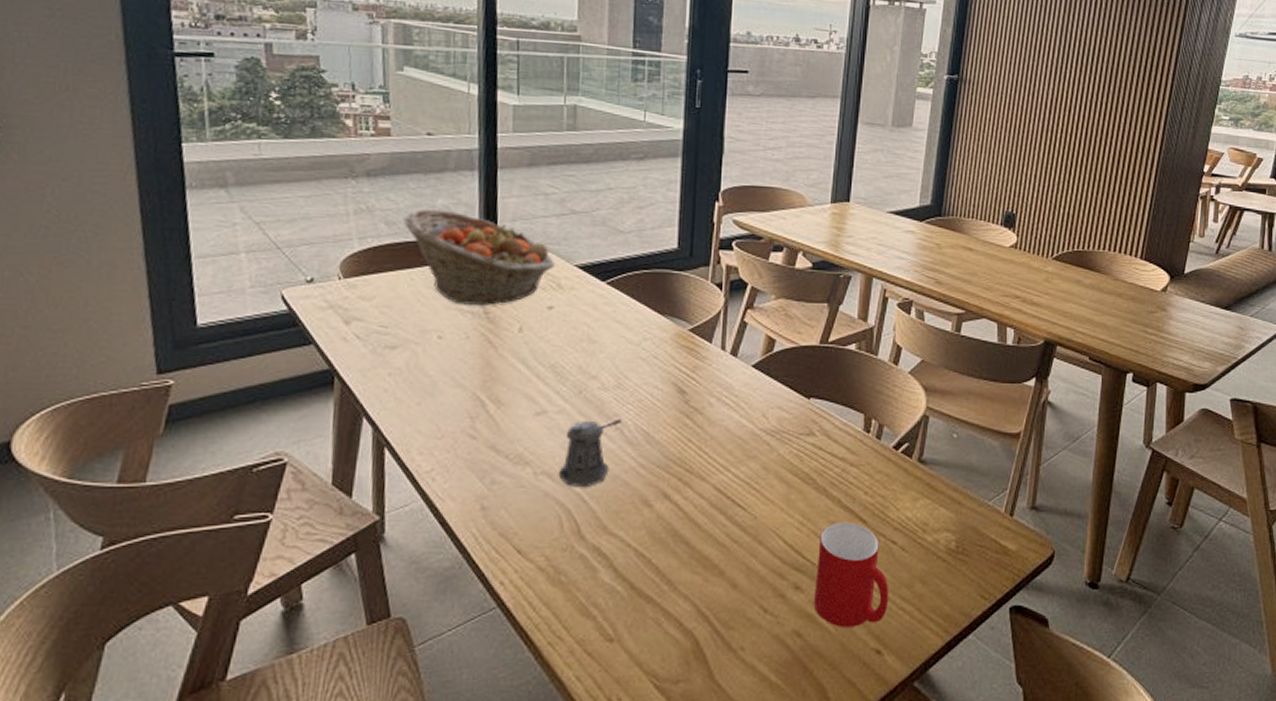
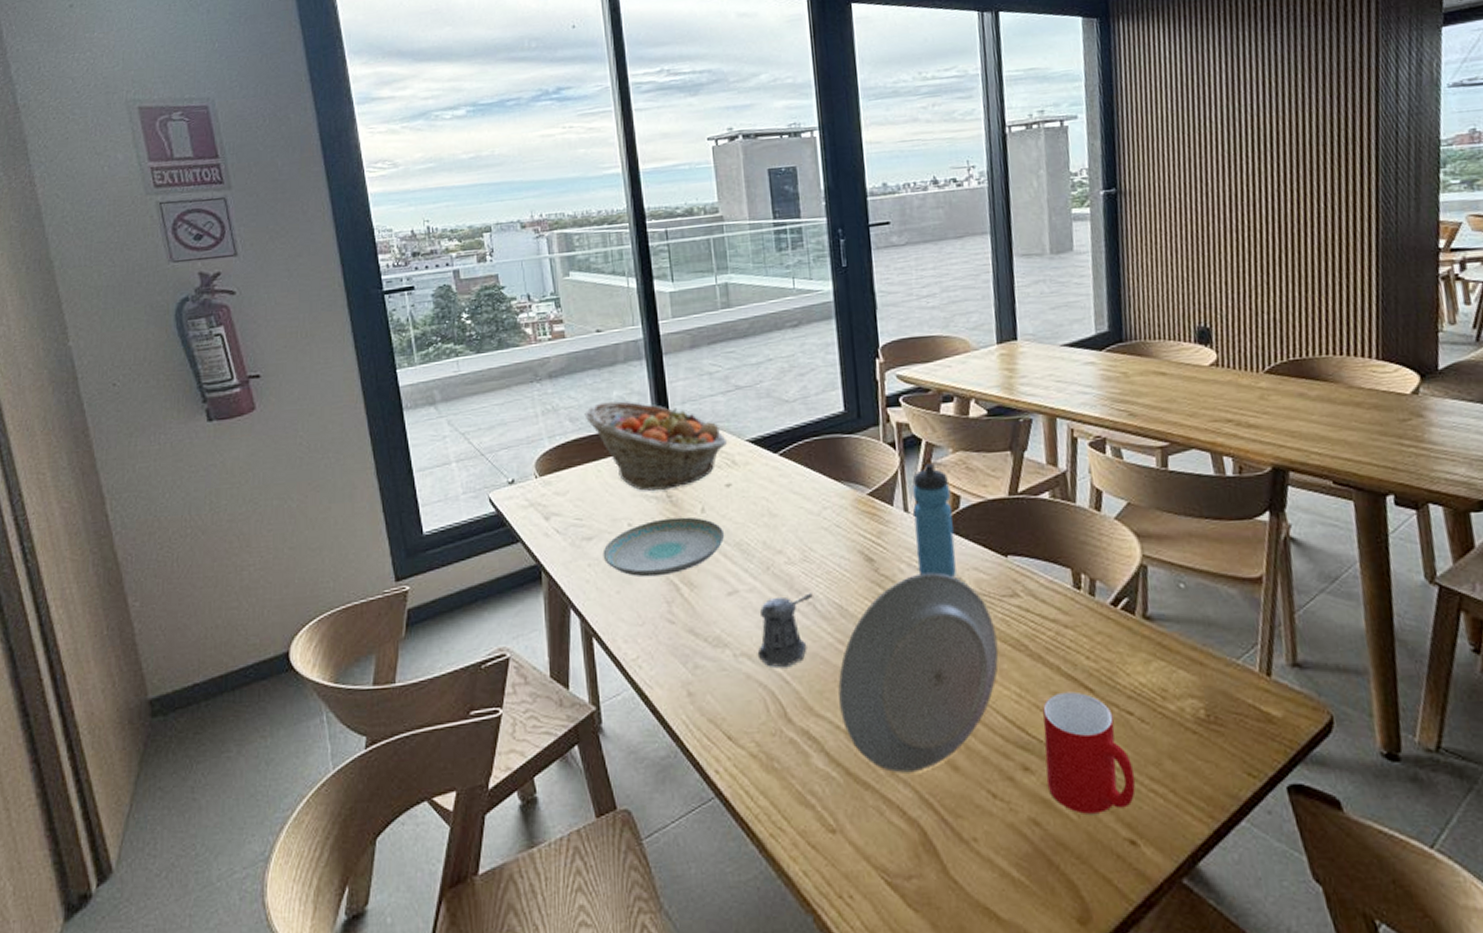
plate: none [406,334,541,391] -> present [603,517,725,577]
plate: none [633,408,790,589] -> present [838,572,999,774]
water bottle: none [726,307,768,415] -> present [912,464,956,578]

